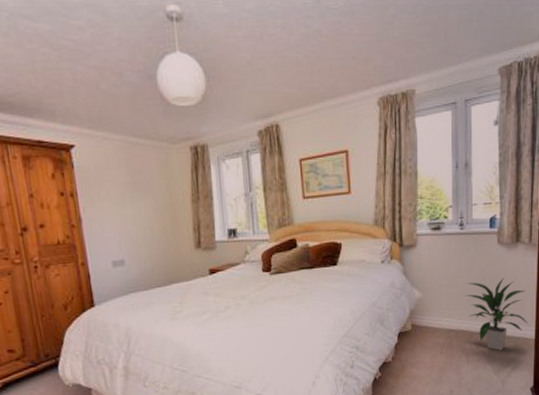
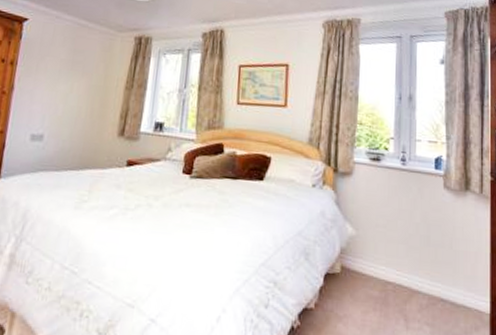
indoor plant: present [465,277,529,351] -> none [406,227,483,321]

